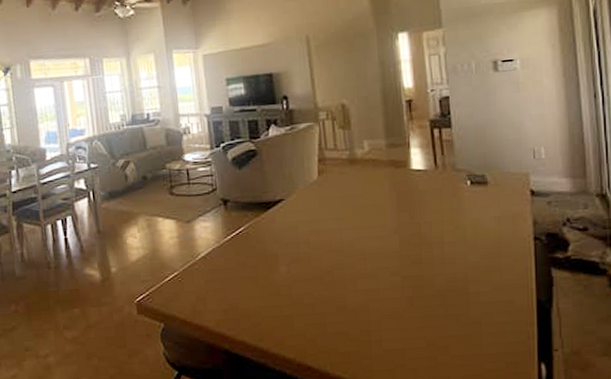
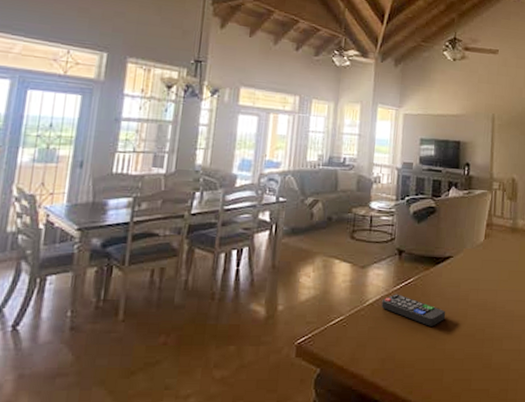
remote control: none [214,244,287,274] -> present [381,294,446,327]

